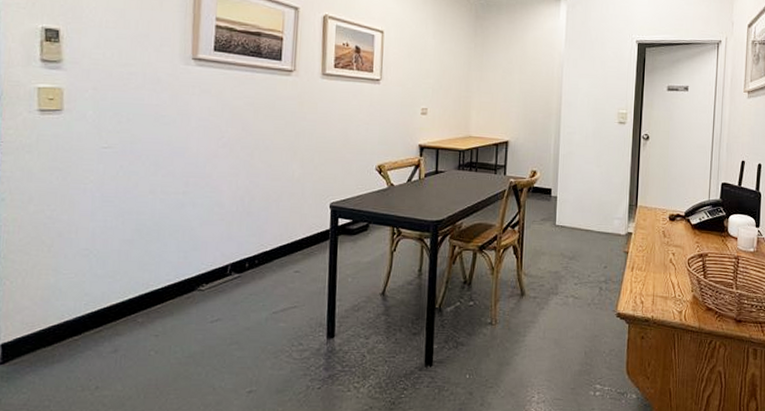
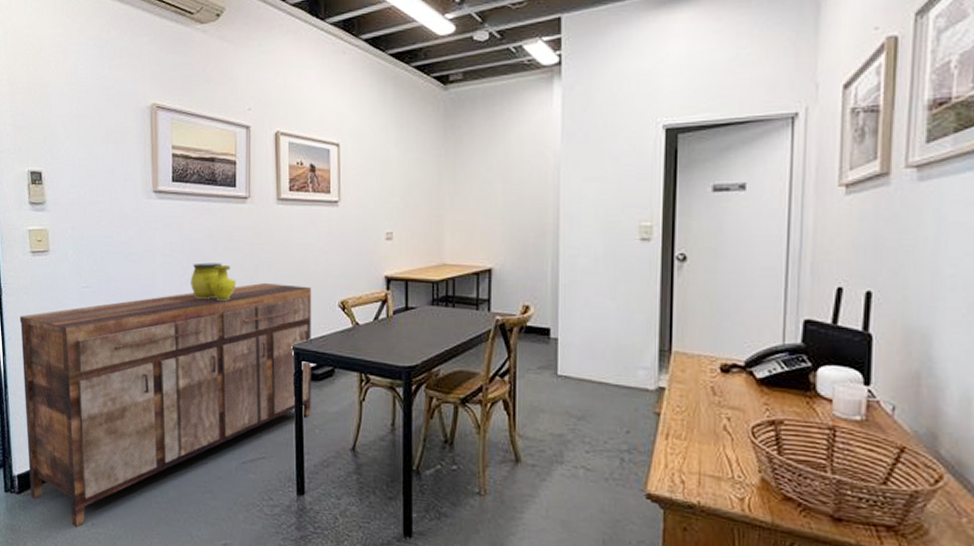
sideboard: none [17,148,351,393] -> present [19,283,312,528]
decorative vase: none [228,127,277,163] -> present [191,263,236,301]

